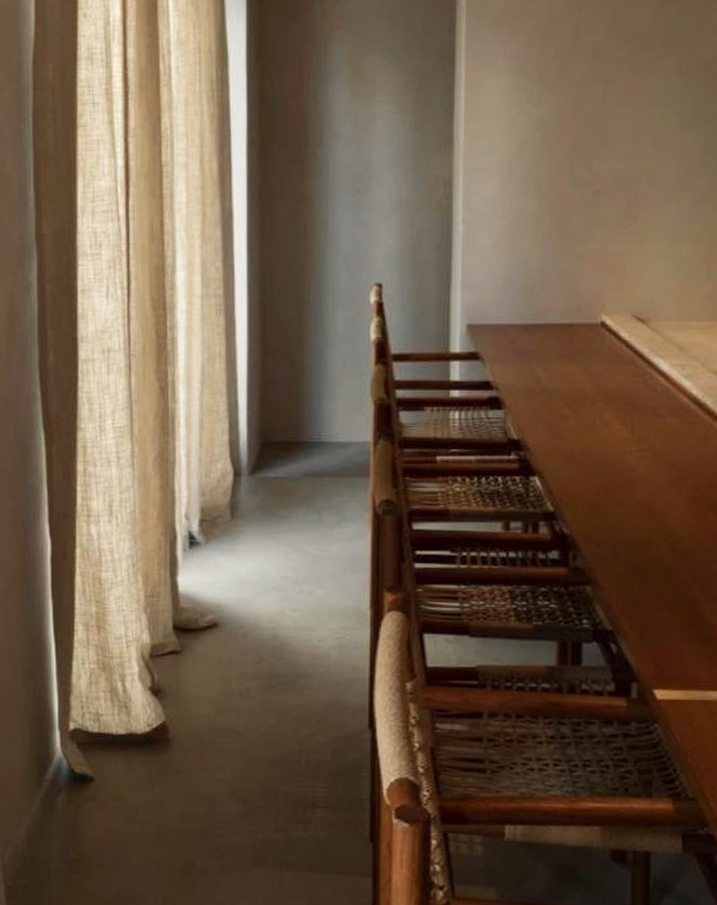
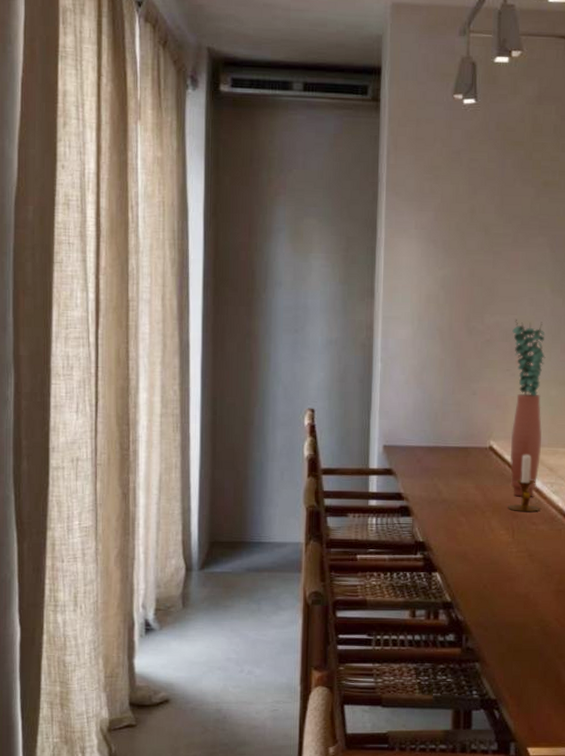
candlestick: none [625,331,668,401] -> present [508,455,541,512]
vase: none [627,163,673,383] -> present [510,319,546,497]

